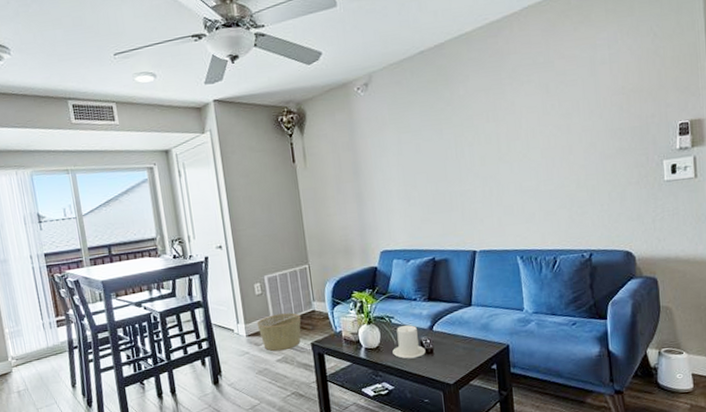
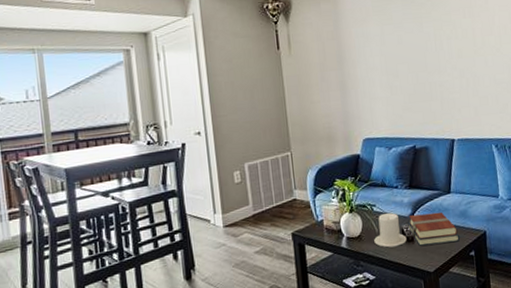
basket: present [256,313,301,352] -> none [235,201,282,243]
books: none [426,324,481,358] -> present [407,212,460,246]

